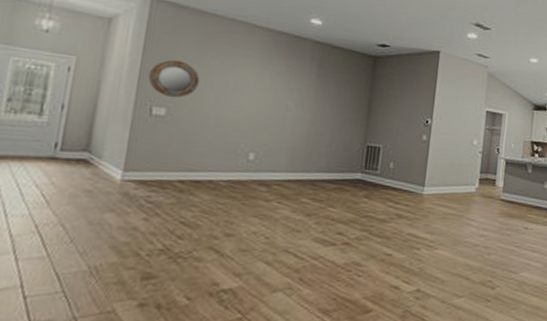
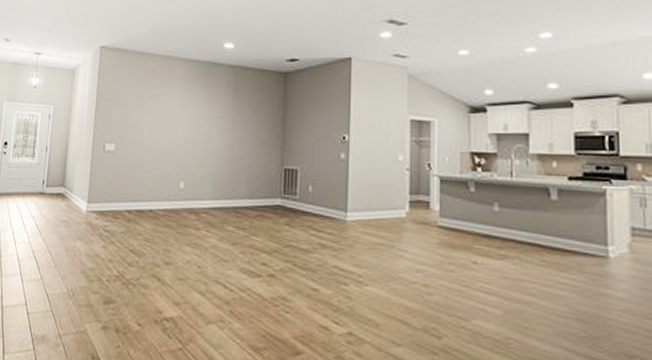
home mirror: present [148,59,200,98] -> none [101,99,138,134]

